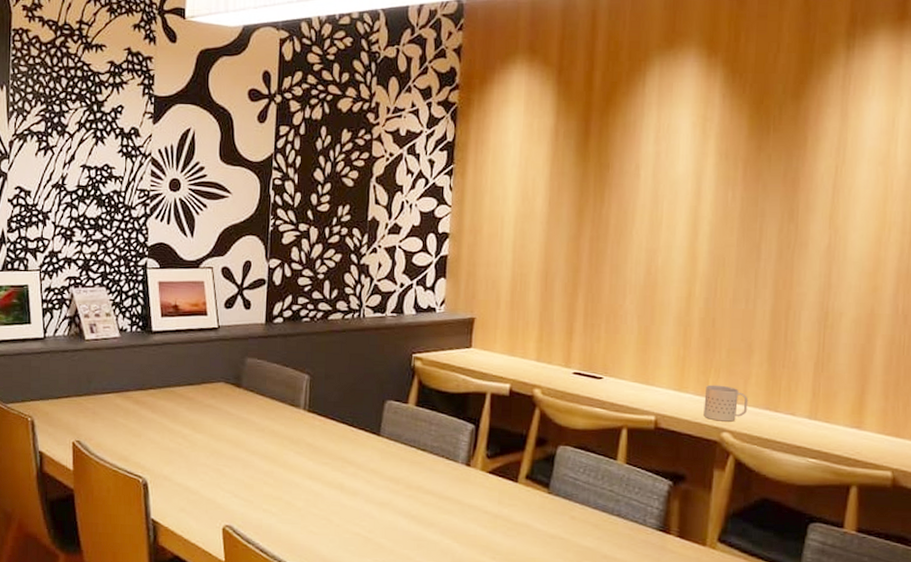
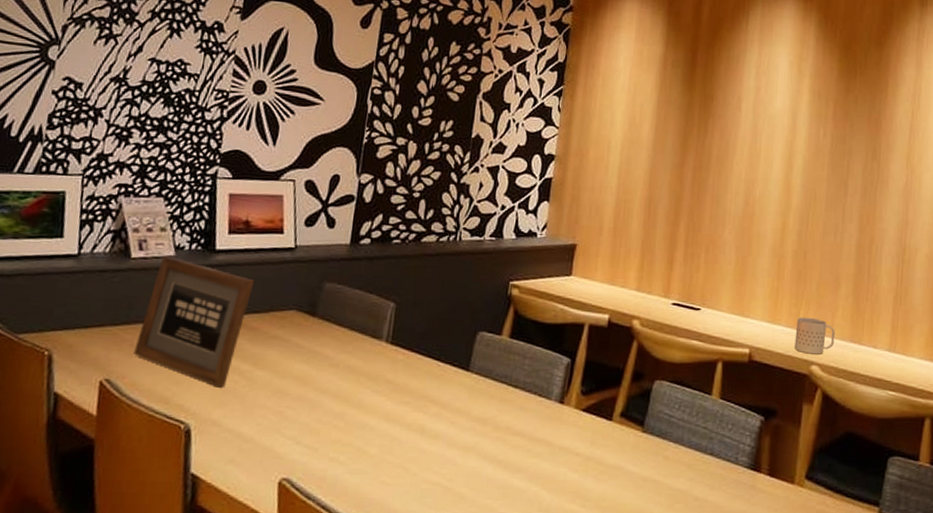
picture frame: none [96,336,187,449] -> present [134,255,255,388]

